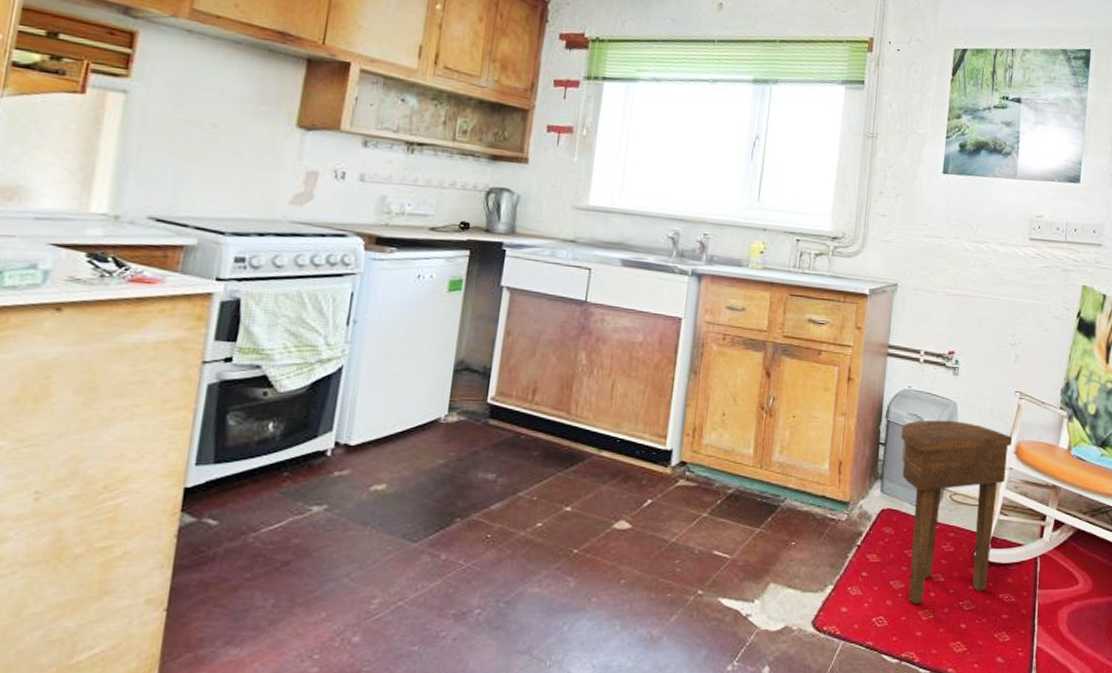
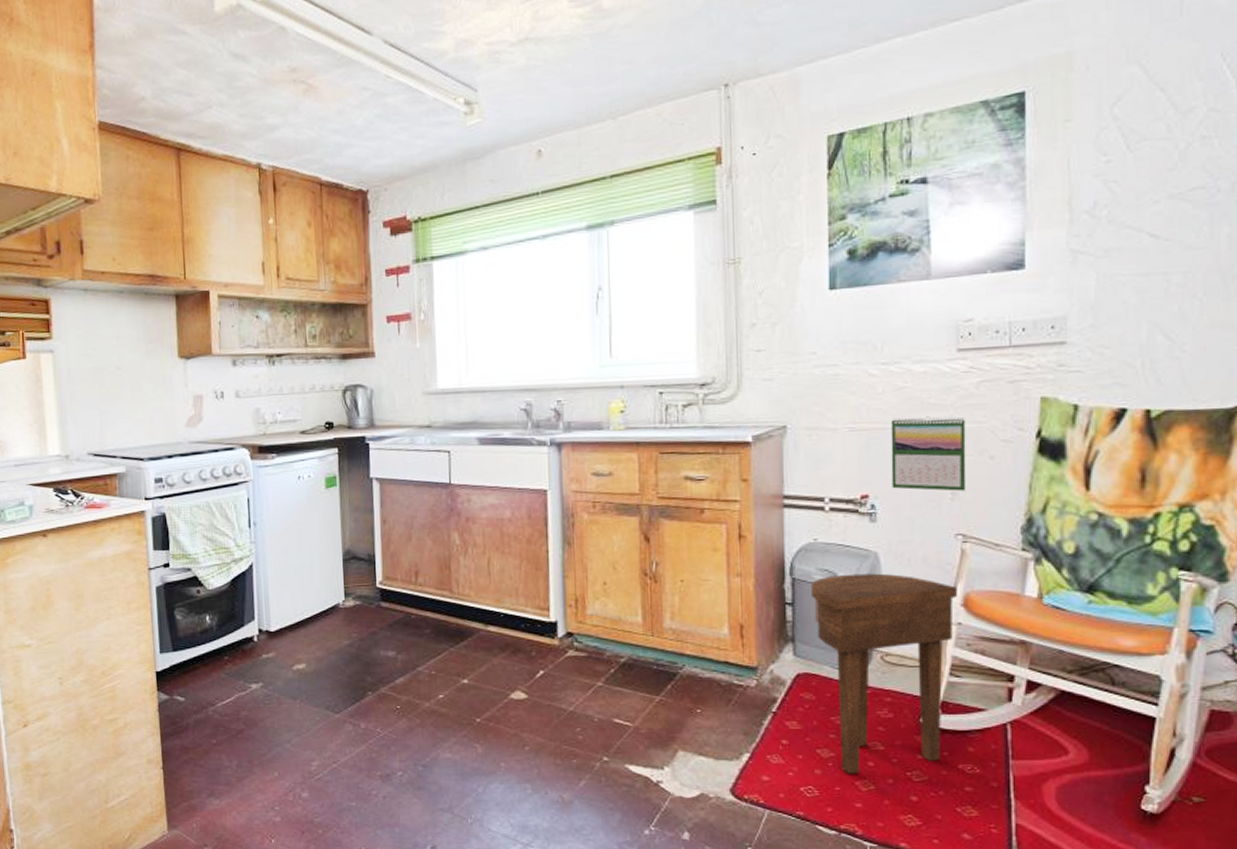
calendar: none [972,288,1030,356] -> present [890,416,966,491]

